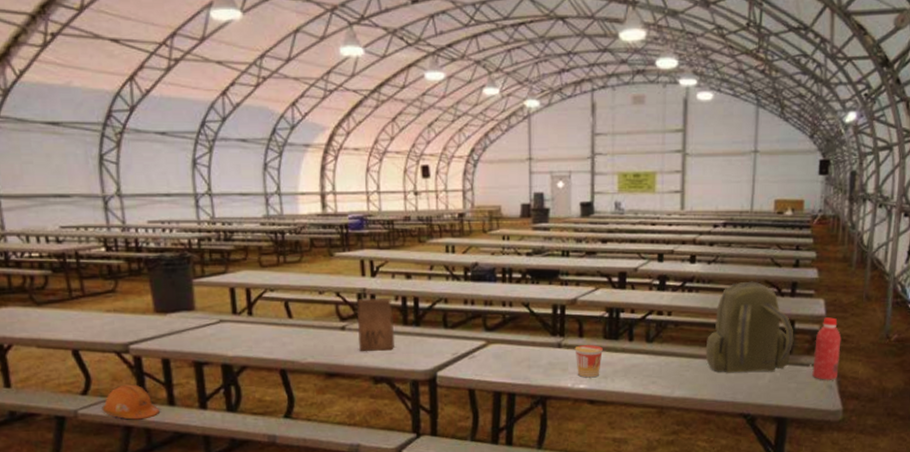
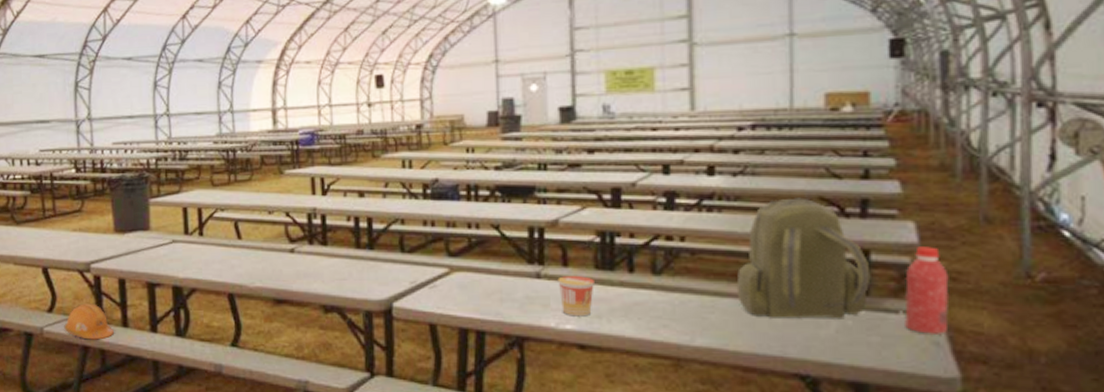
paper bag: present [357,297,395,351] -> none [306,218,347,276]

